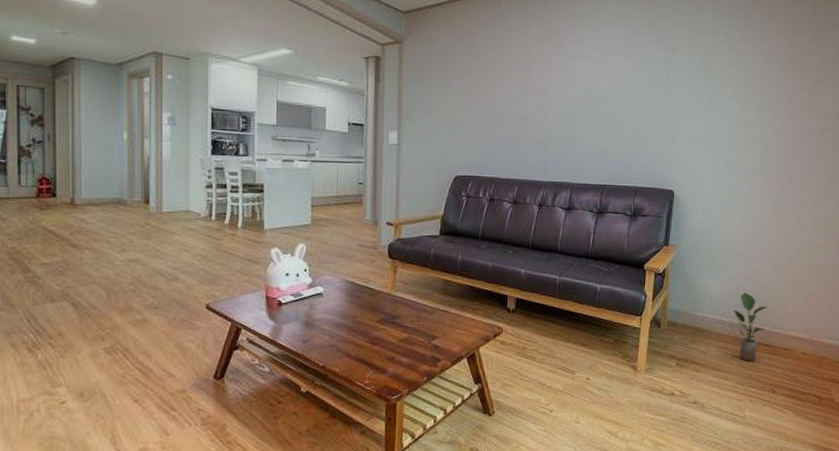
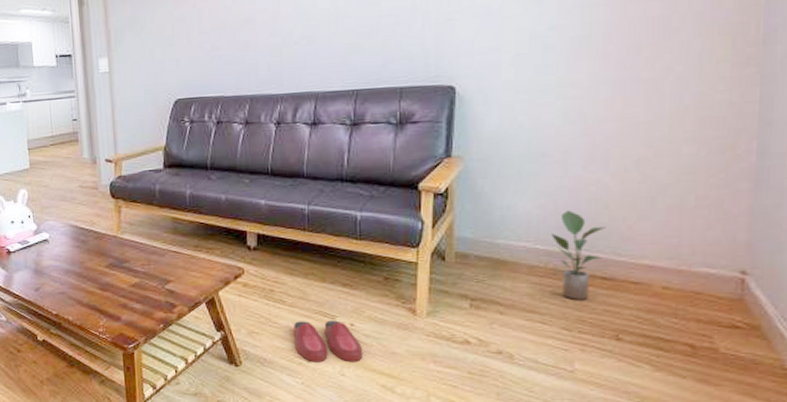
slippers: none [540,375,594,412] -> present [294,320,362,363]

